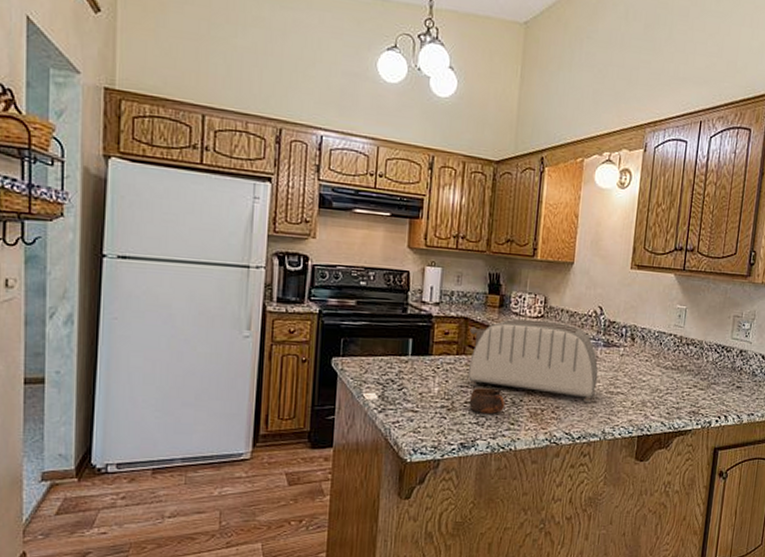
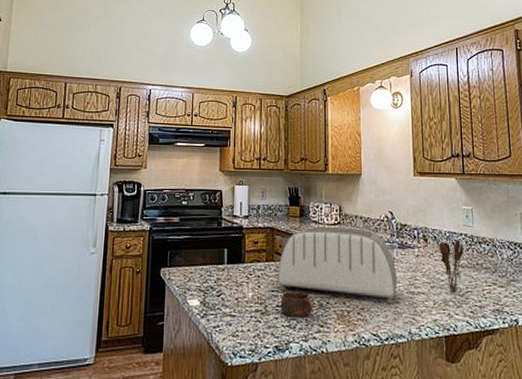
utensil holder: none [645,339,671,394] -> present [438,239,464,292]

